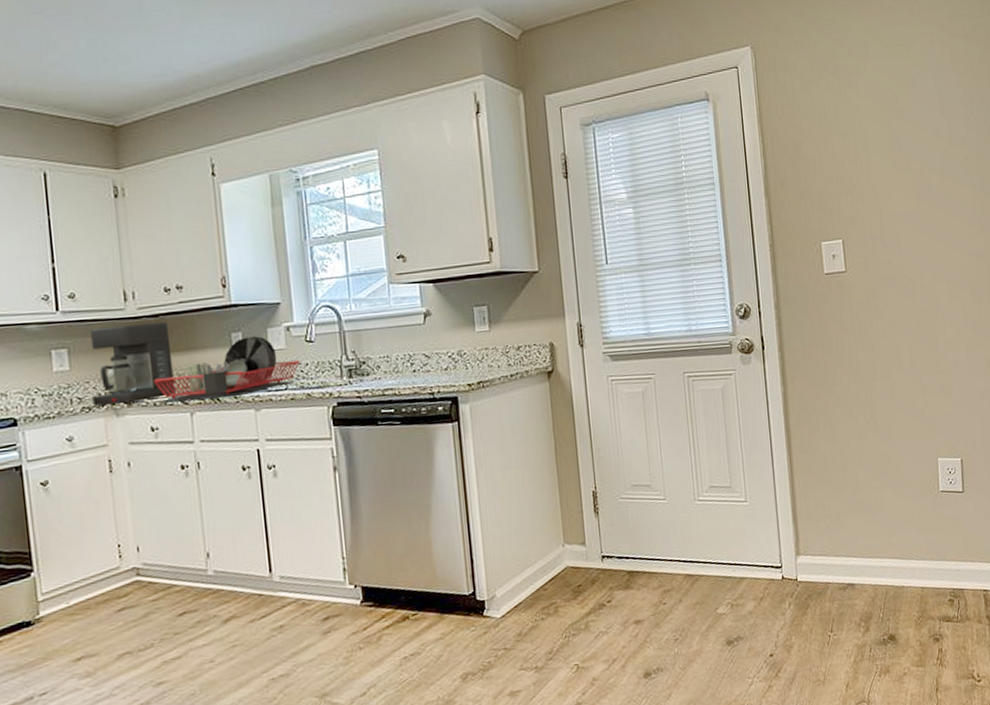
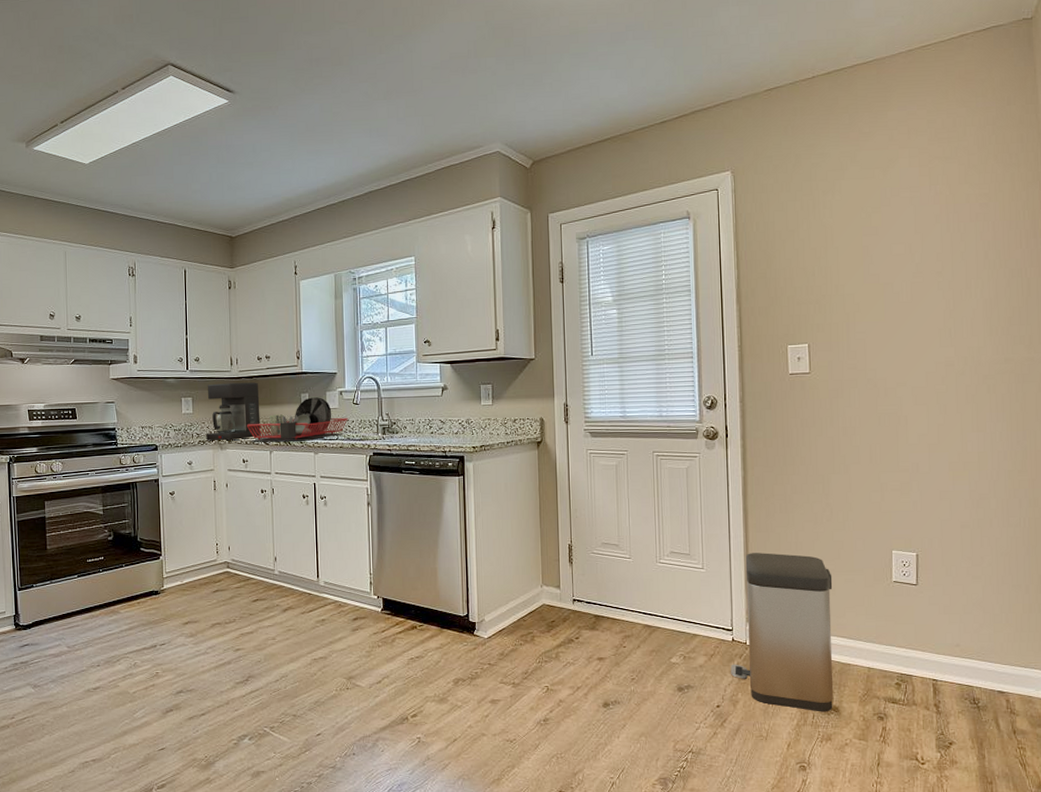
pedal bin: none [782,473,890,644] -> present [731,553,834,711]

